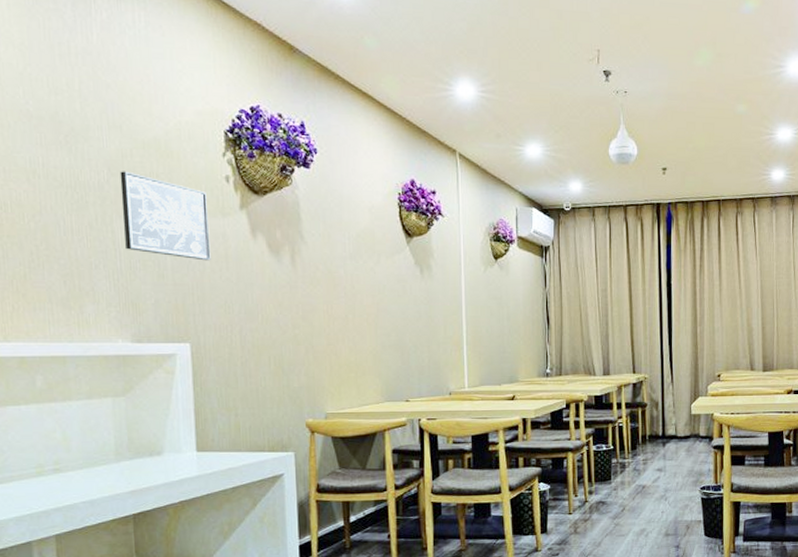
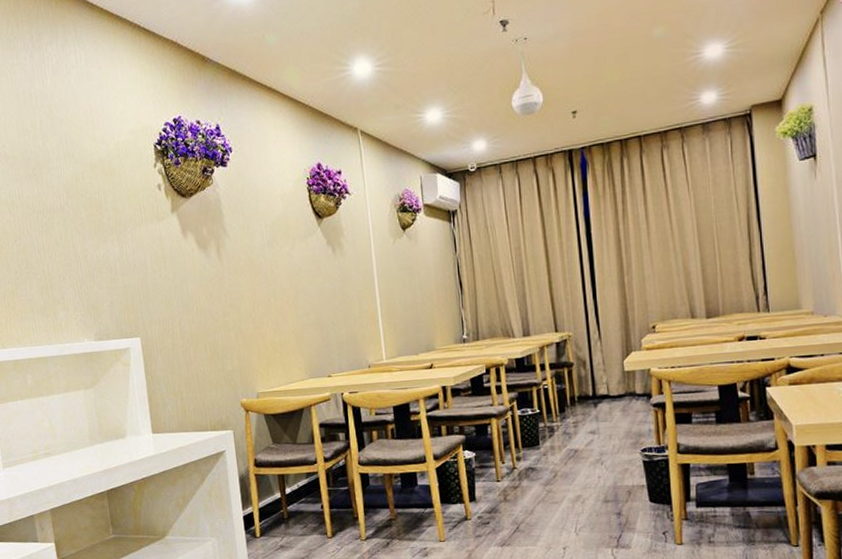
wall art: present [120,171,211,261] -> none [75,192,152,263]

